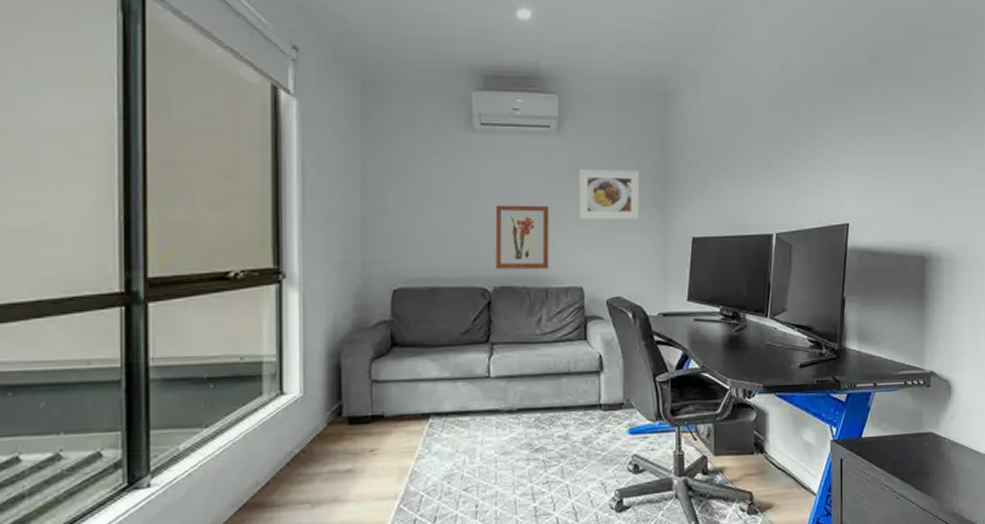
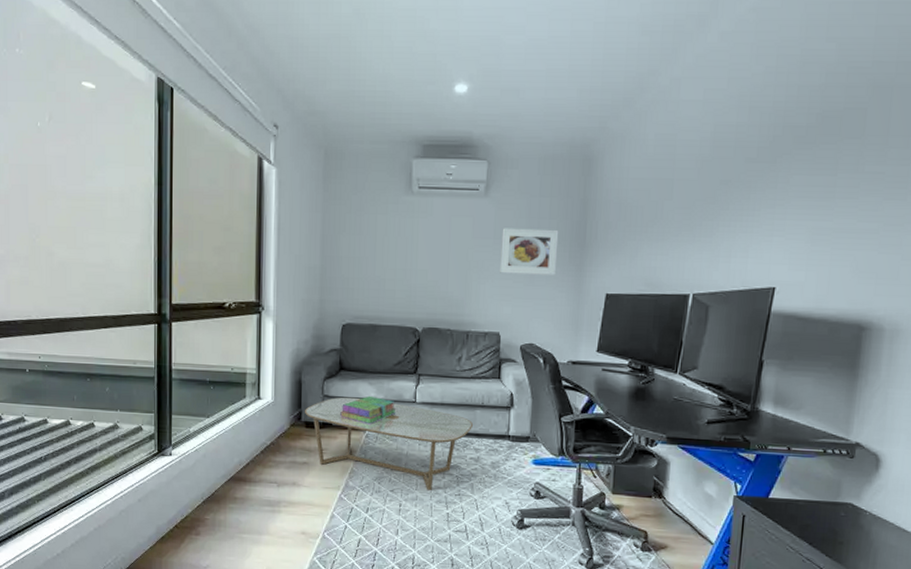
coffee table: none [347,379,558,484] -> present [305,397,473,491]
stack of books: none [394,375,466,411] -> present [340,395,397,425]
wall art: present [495,205,549,269] -> none [425,258,474,315]

